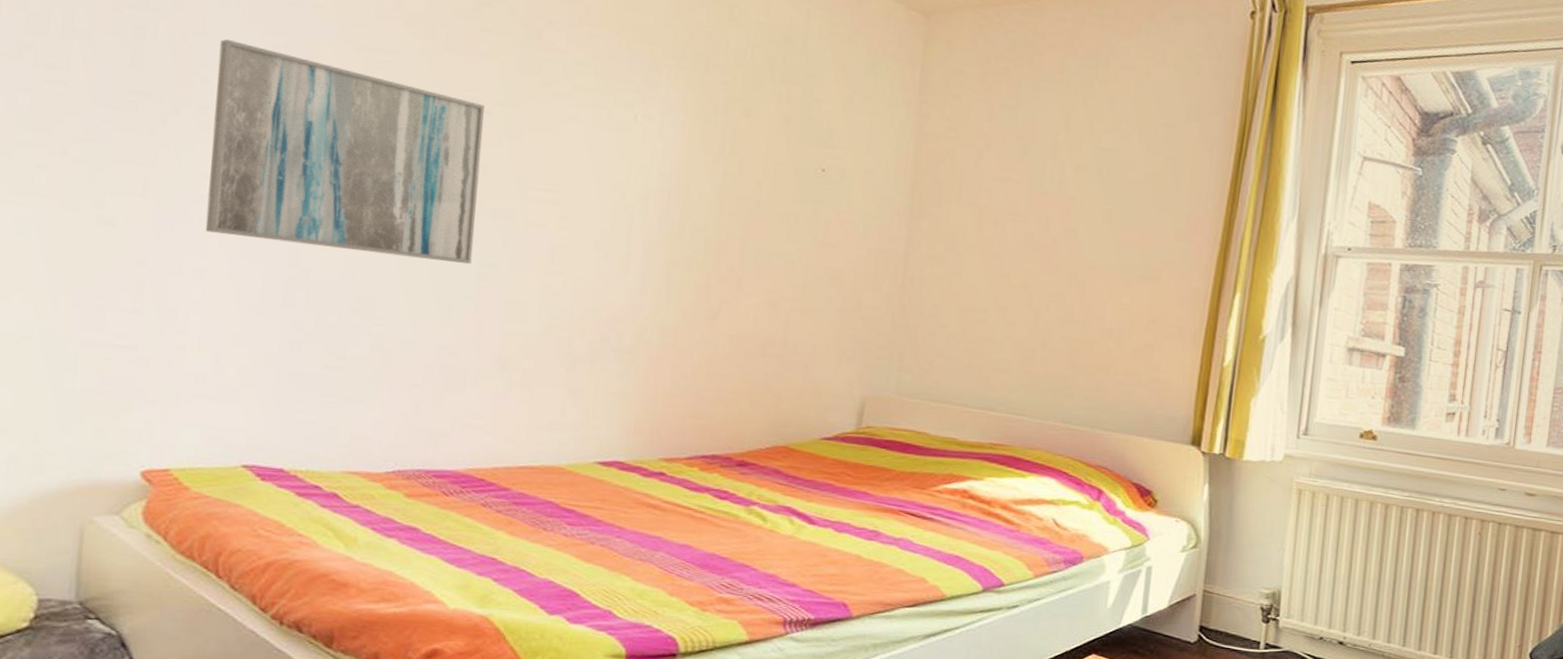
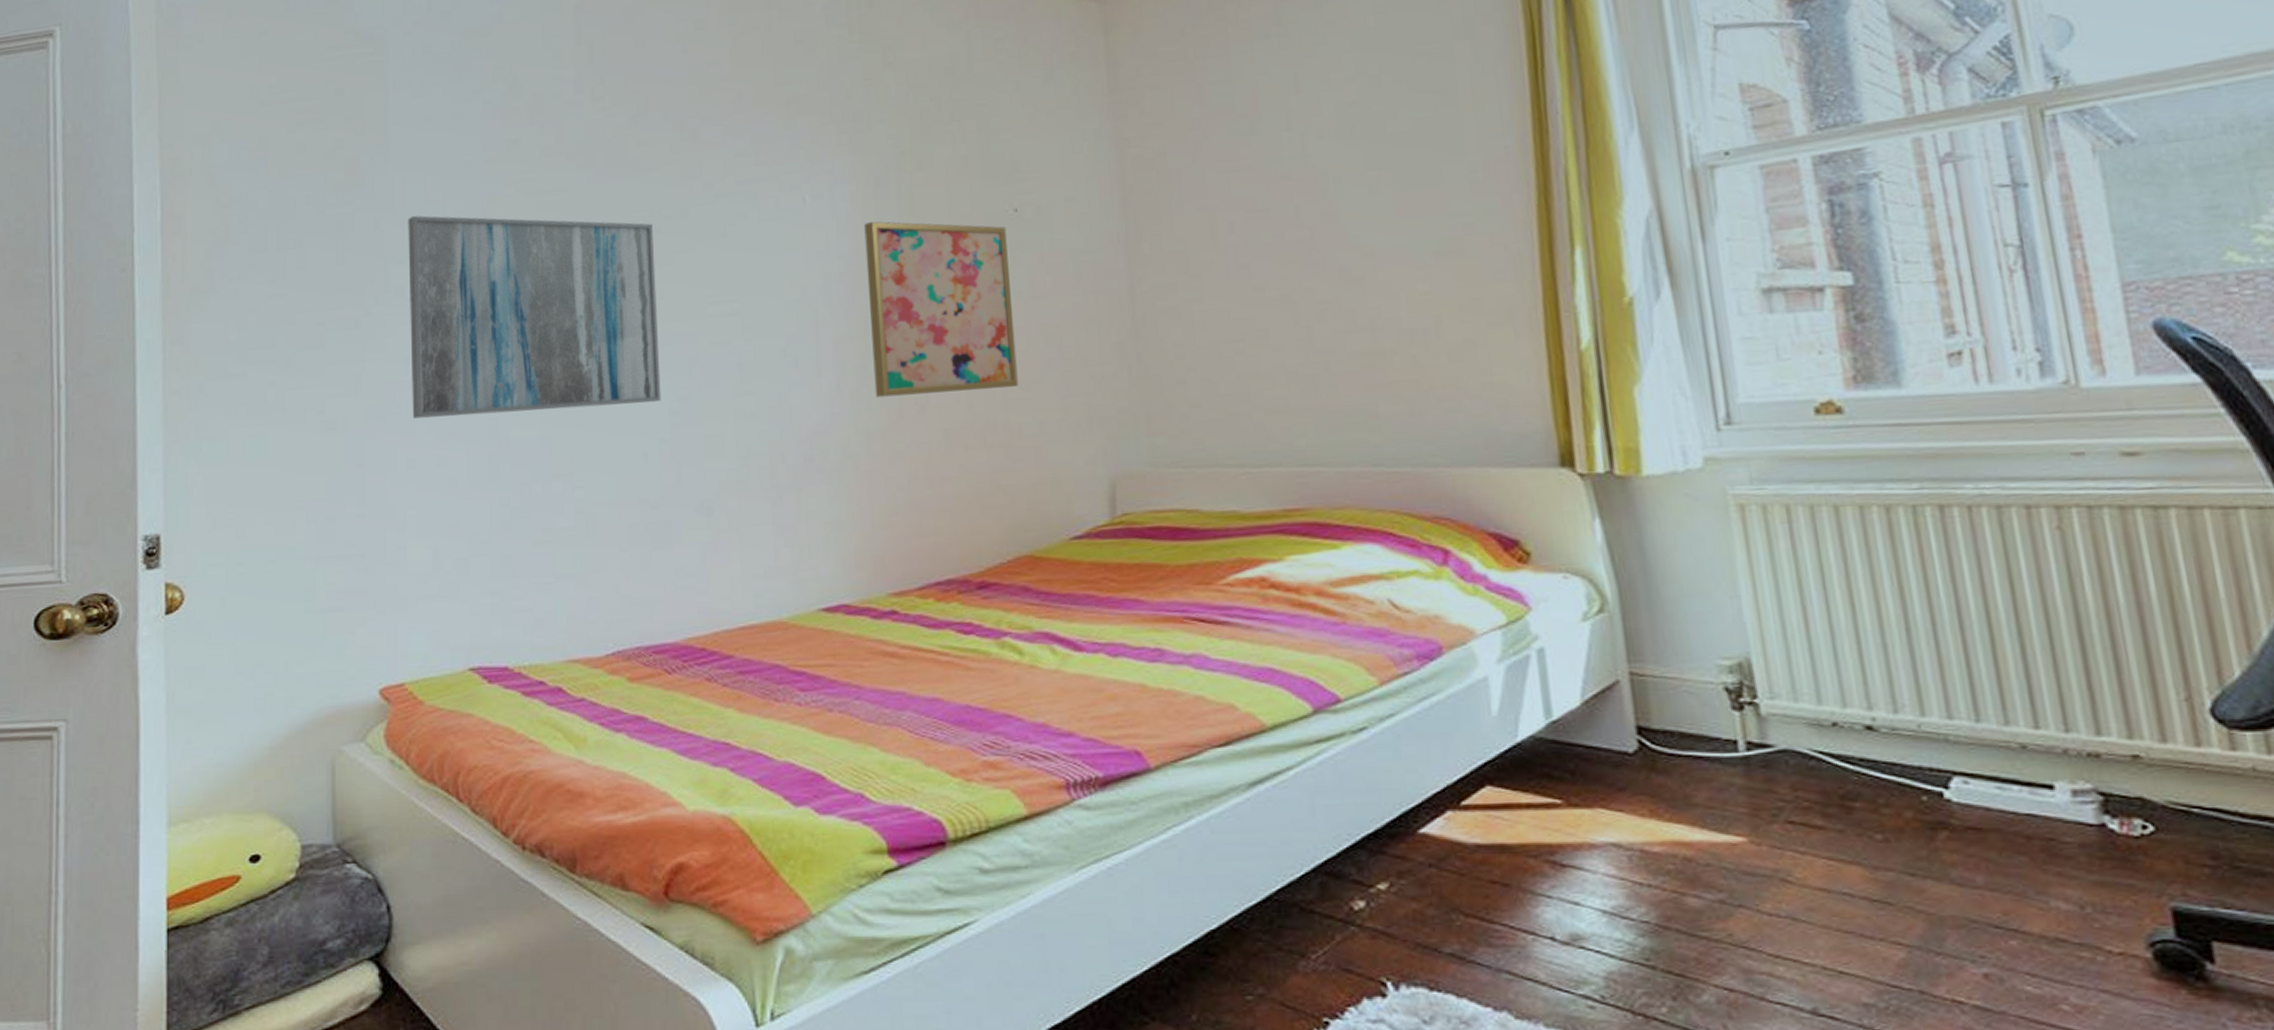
wall art: none [674,150,812,313] -> present [864,221,1018,398]

